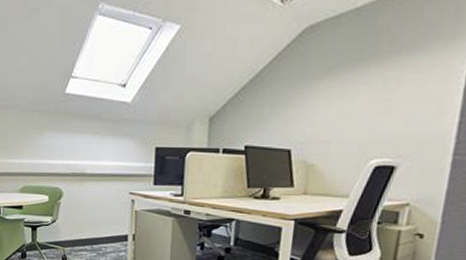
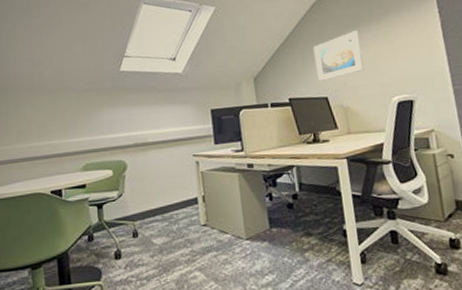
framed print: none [285,72,352,130] -> present [313,30,364,81]

